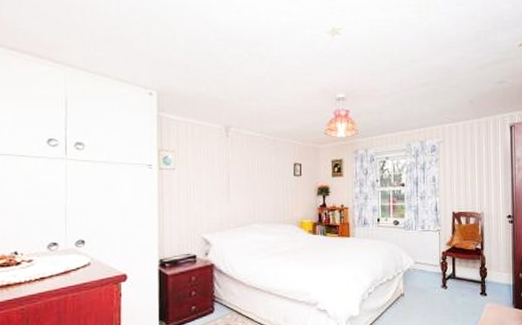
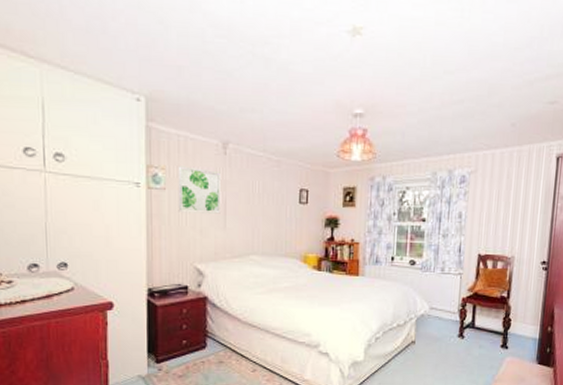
wall art: none [186,148,224,189] -> present [178,166,220,214]

